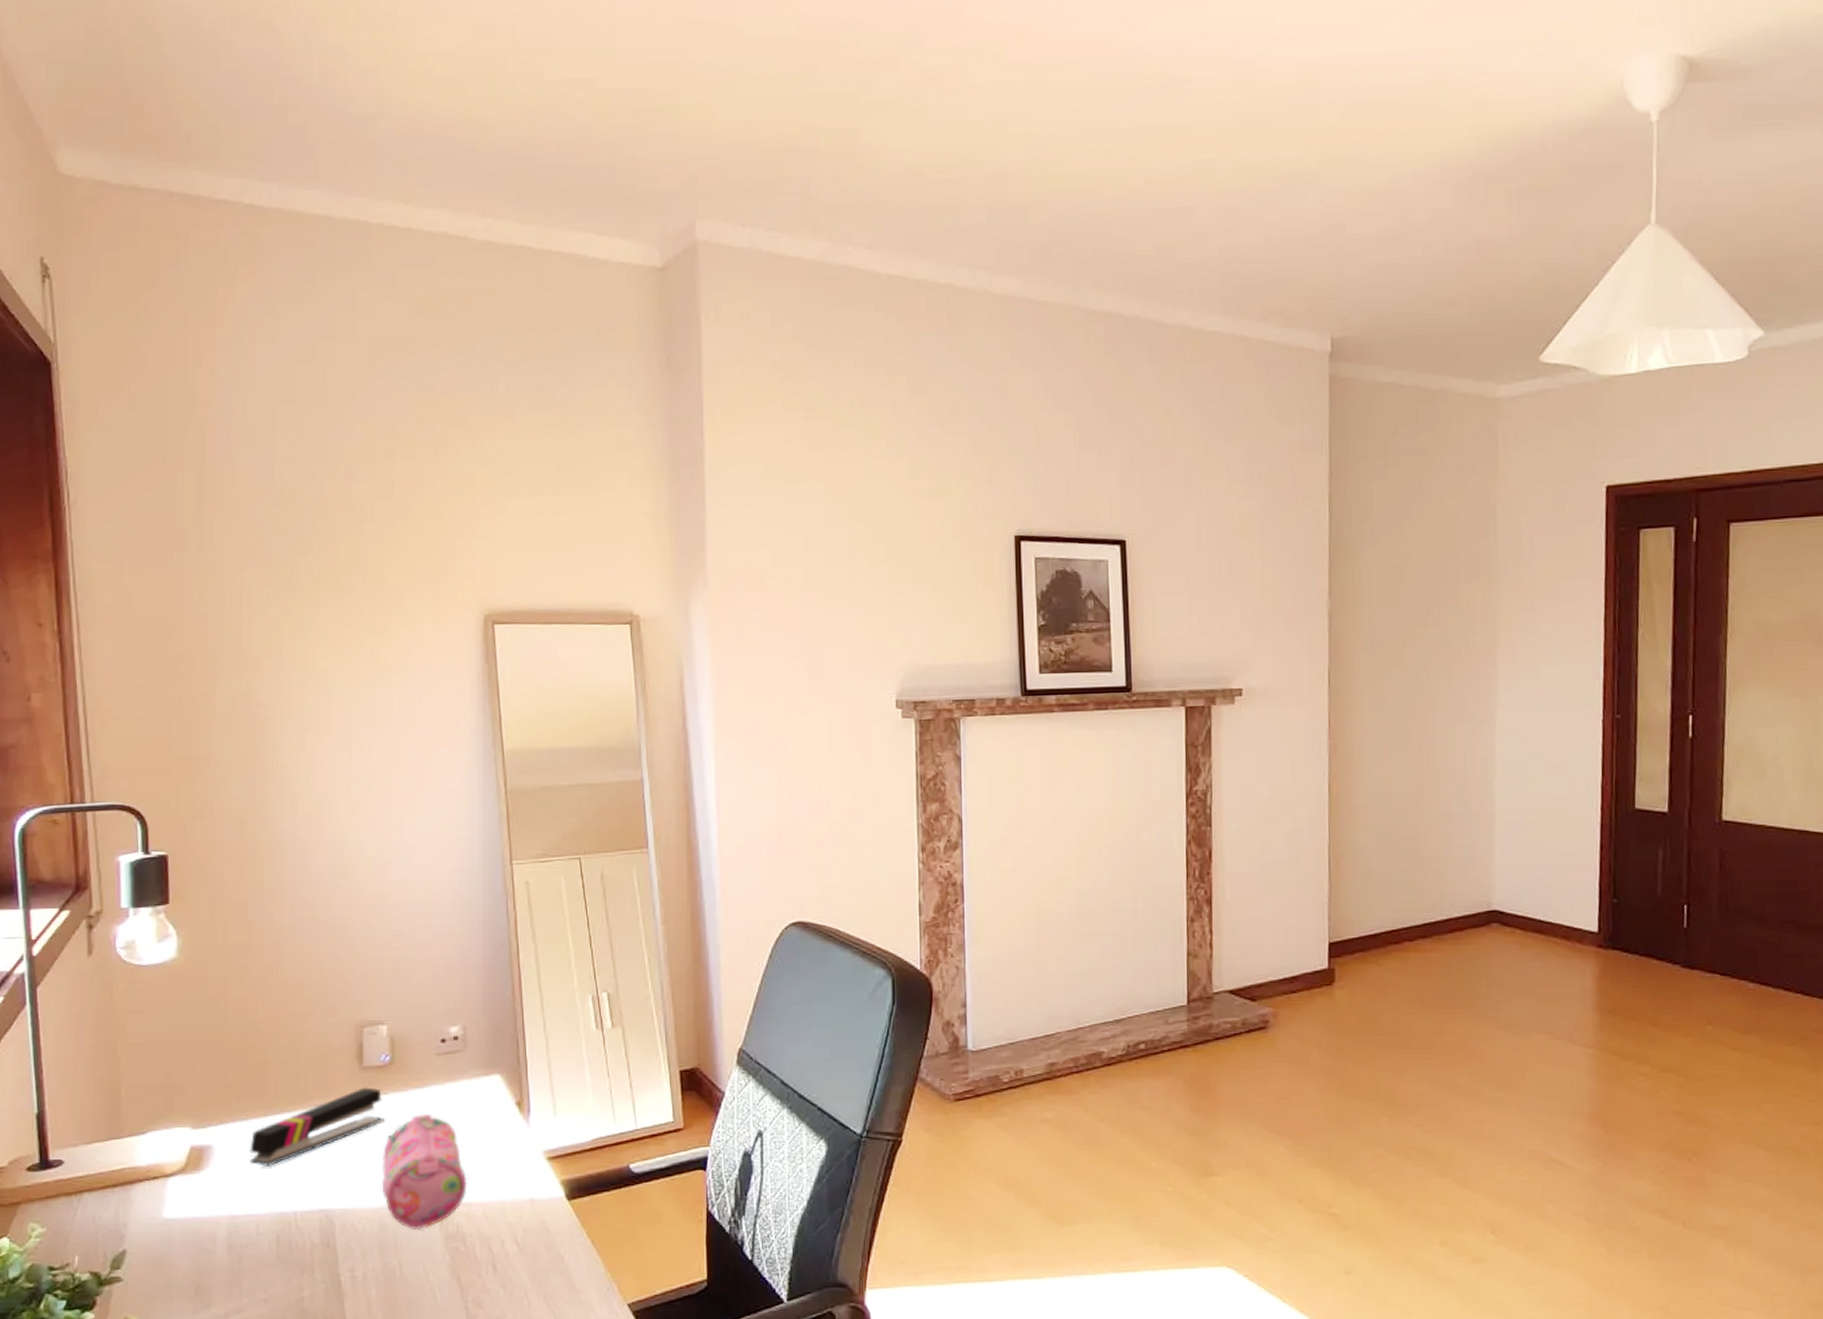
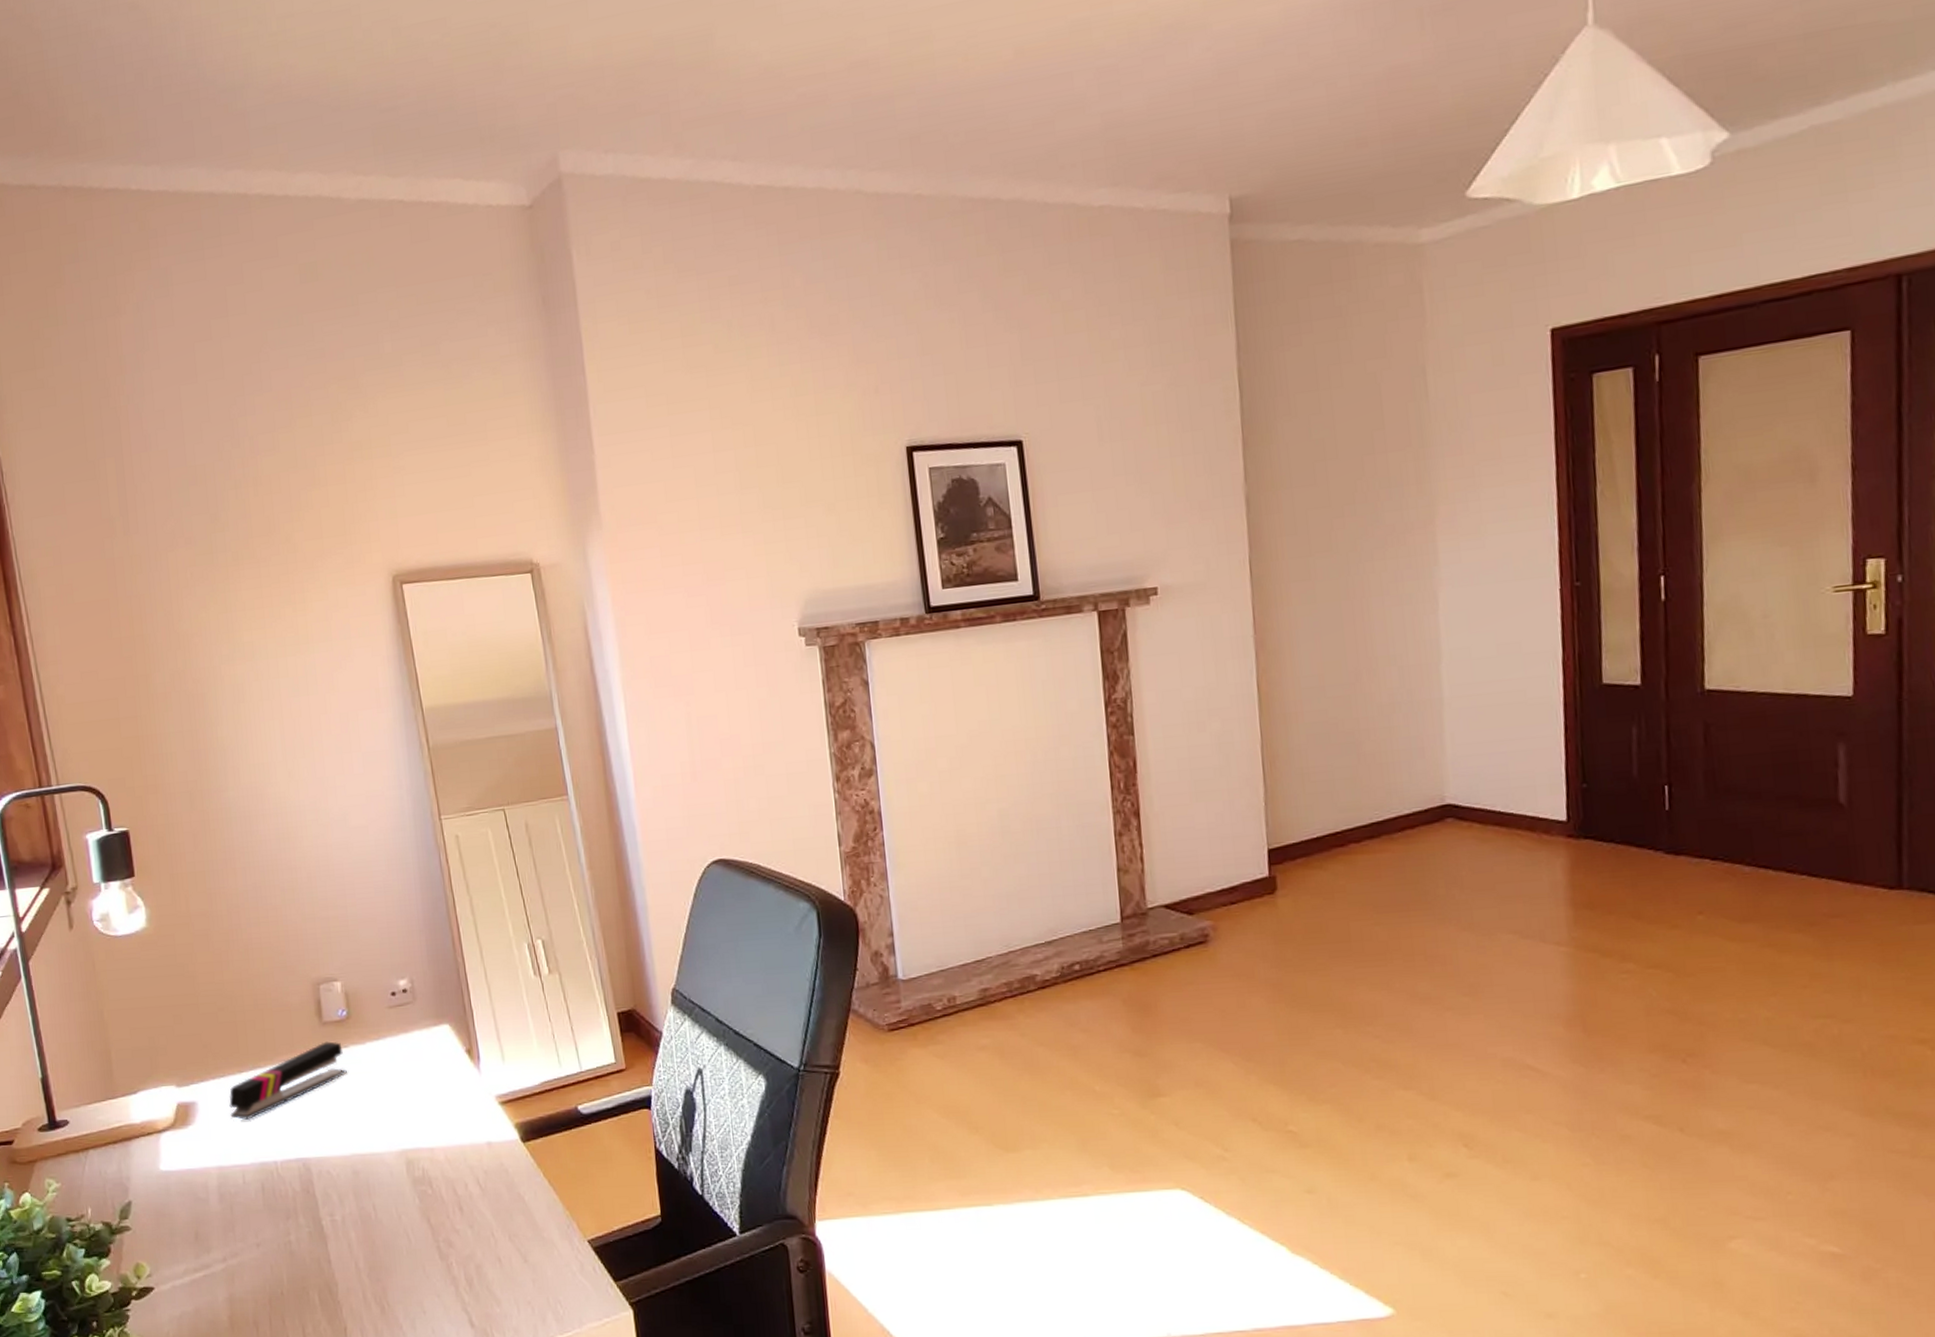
pencil case: present [381,1113,467,1230] -> none [348,1064,429,1176]

